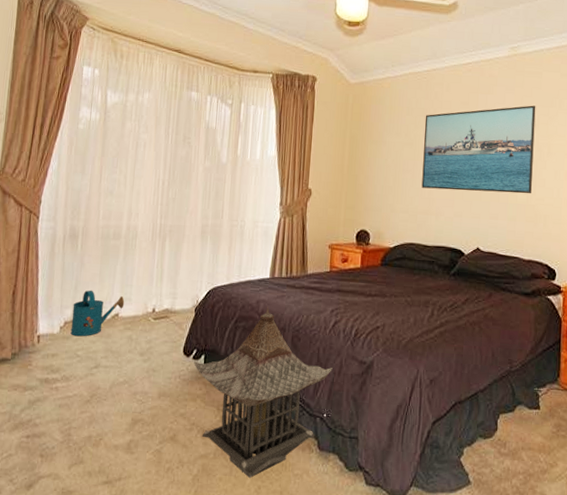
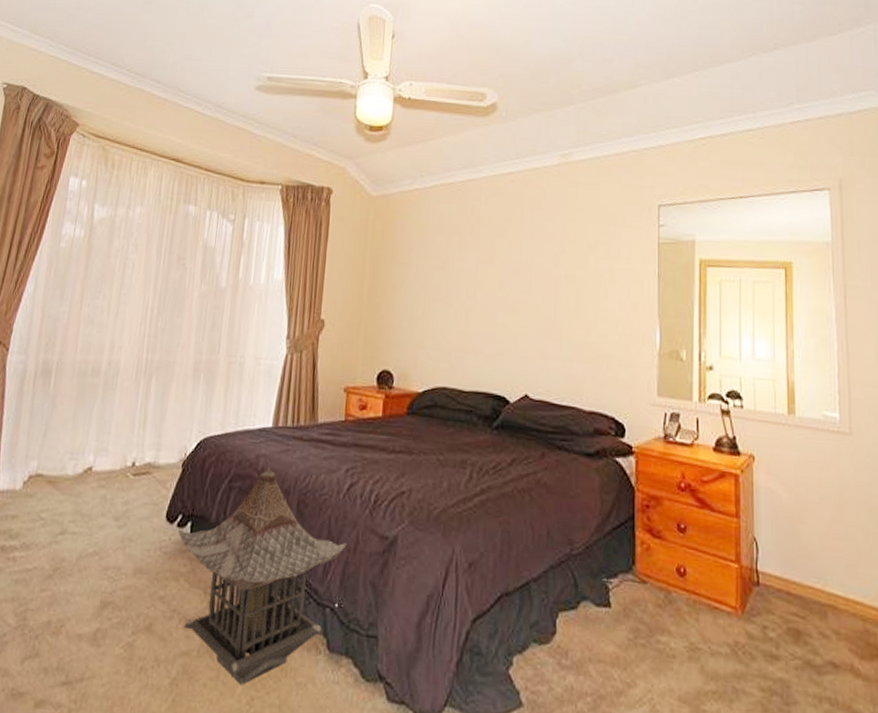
watering can: present [70,290,125,337] -> none [35,437,101,495]
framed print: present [421,105,536,194] -> none [456,222,593,329]

